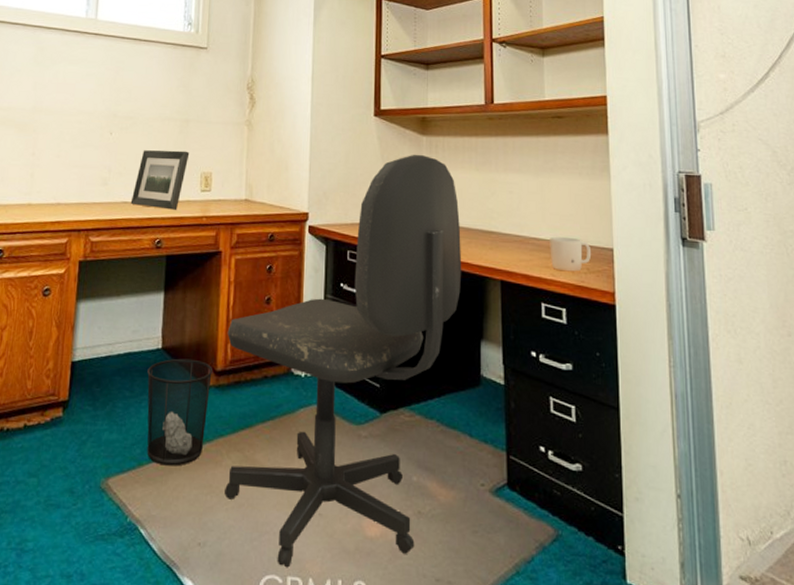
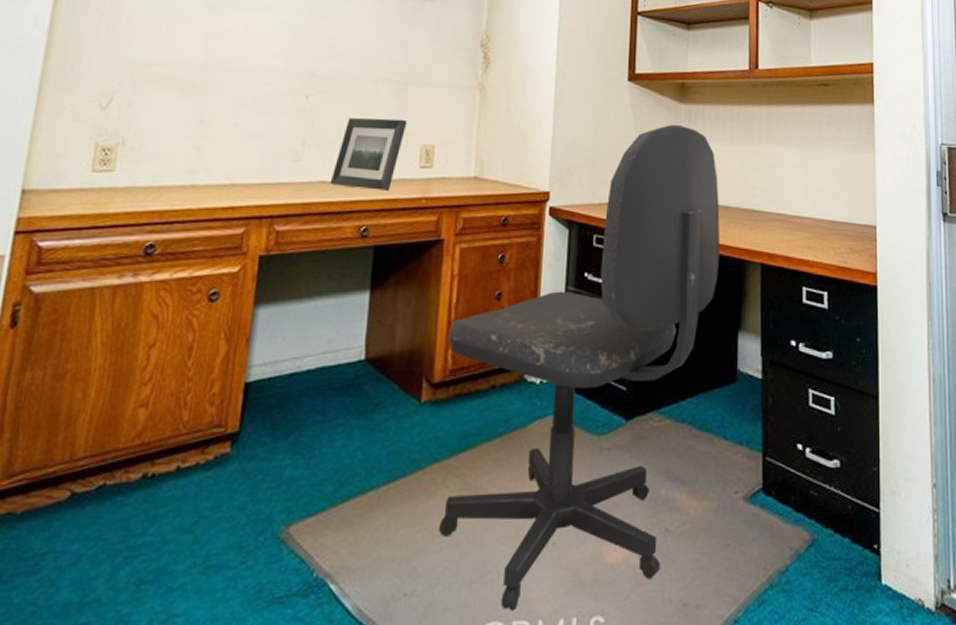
waste bin: present [147,358,214,466] -> none [341,370,430,503]
mug: present [549,236,592,272] -> none [812,214,855,252]

